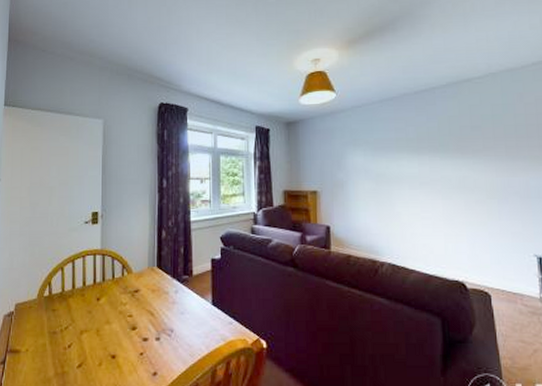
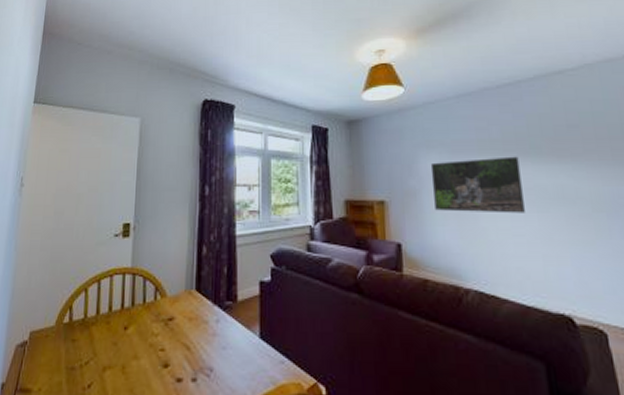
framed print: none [356,153,432,201] -> present [430,156,525,213]

